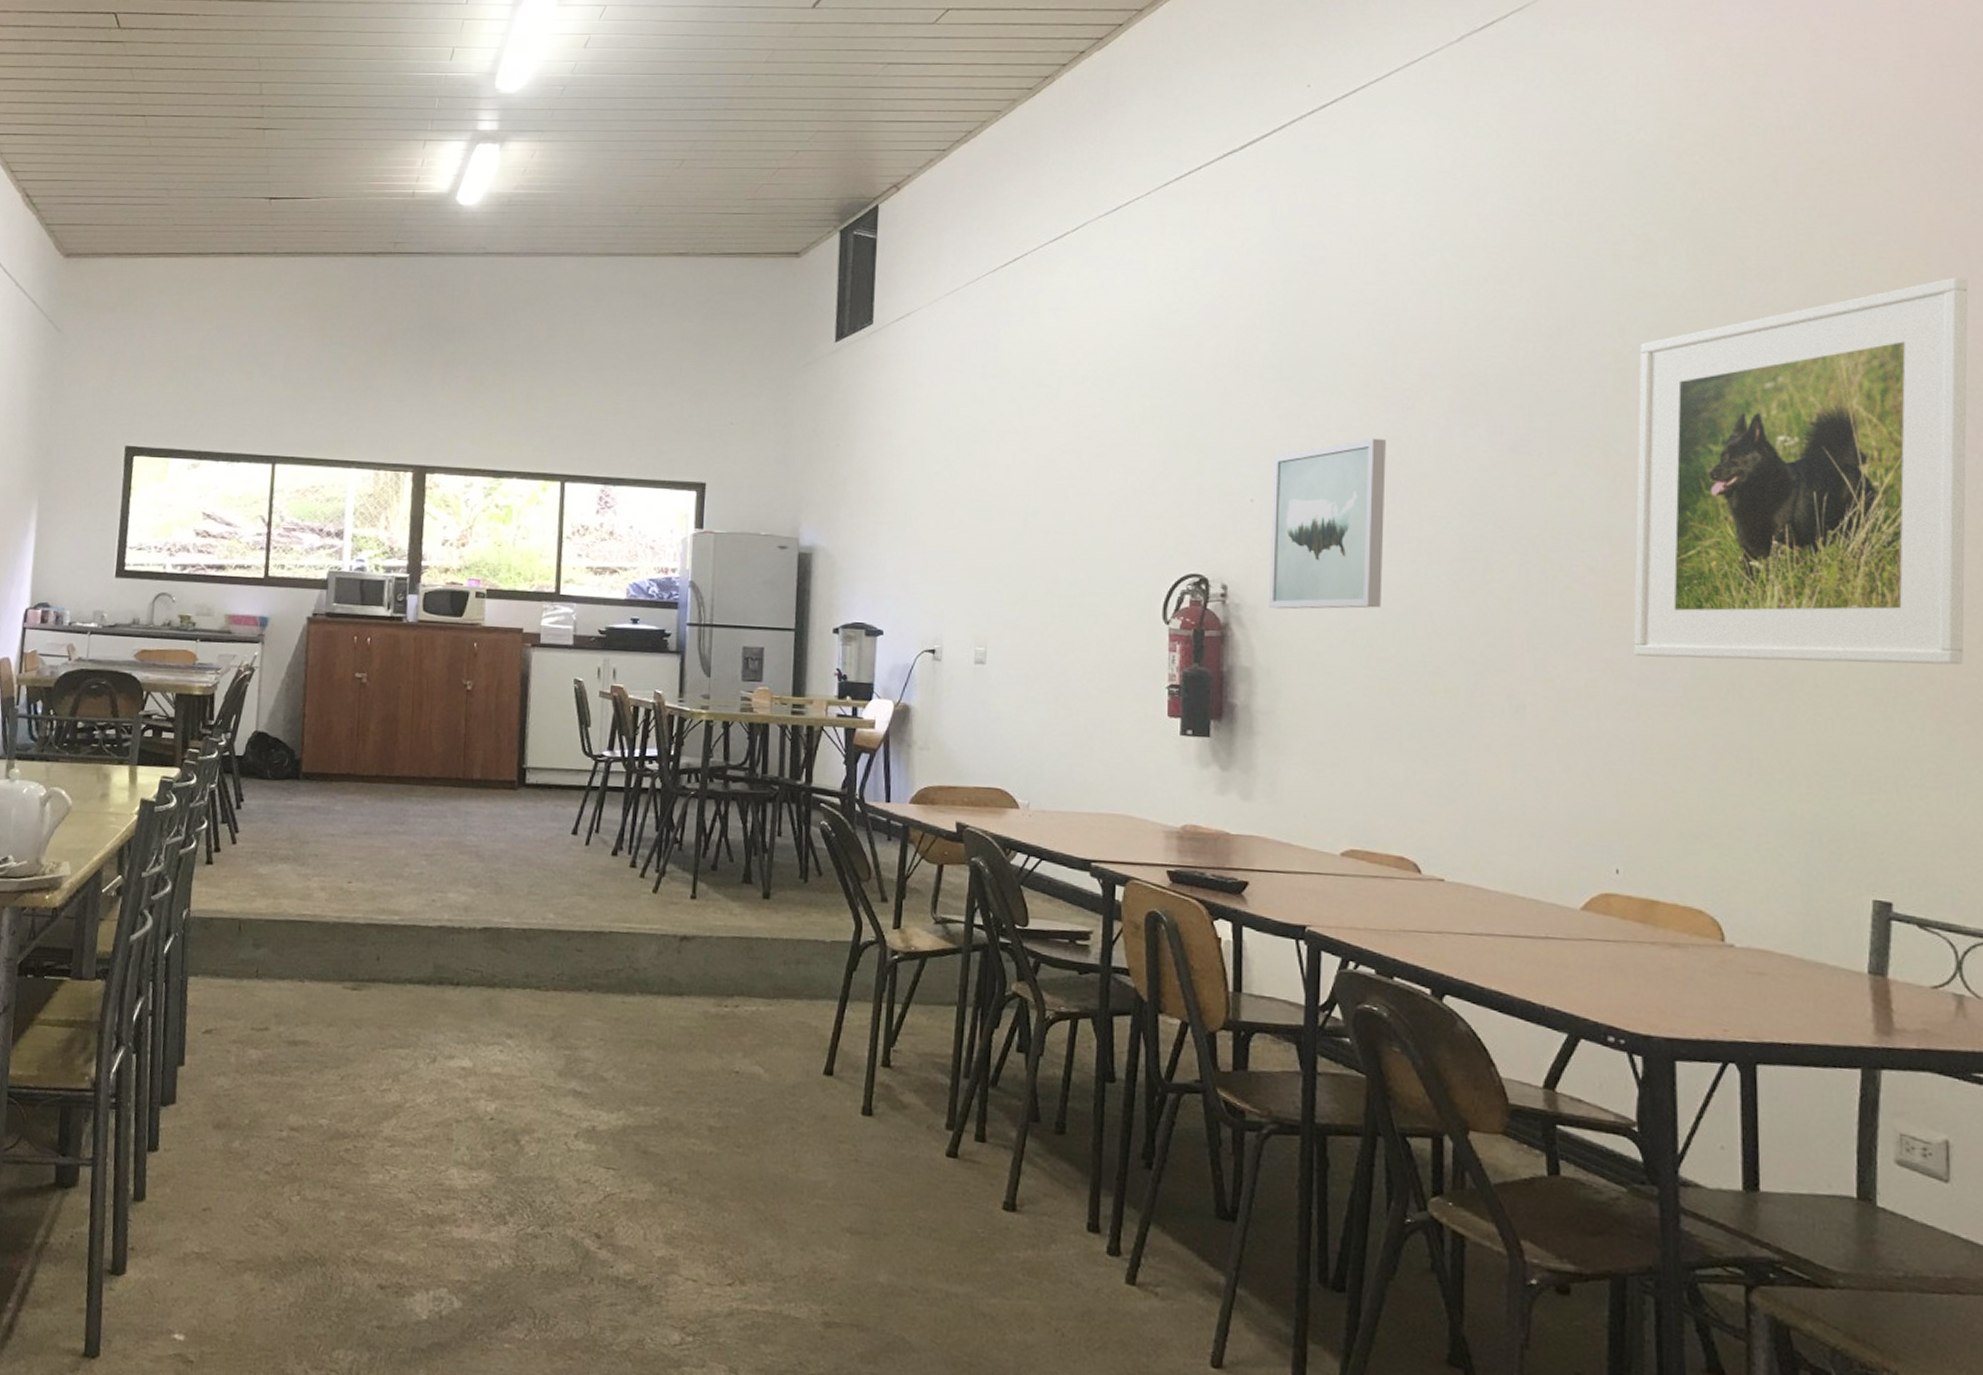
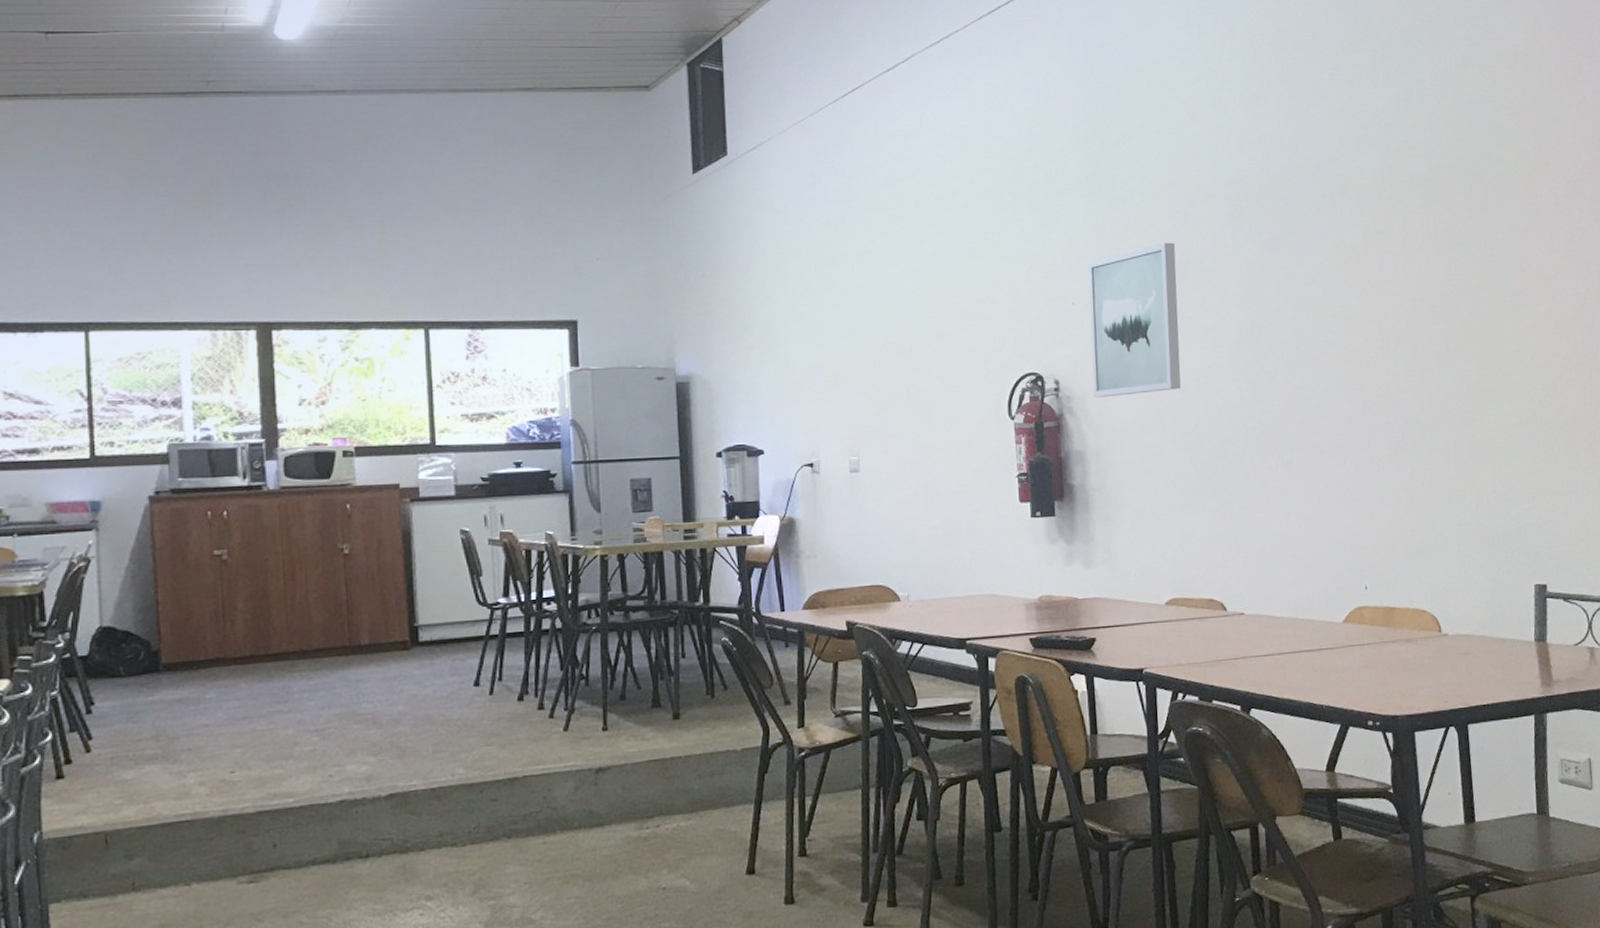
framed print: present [1633,277,1969,665] -> none [1355,93,1581,411]

